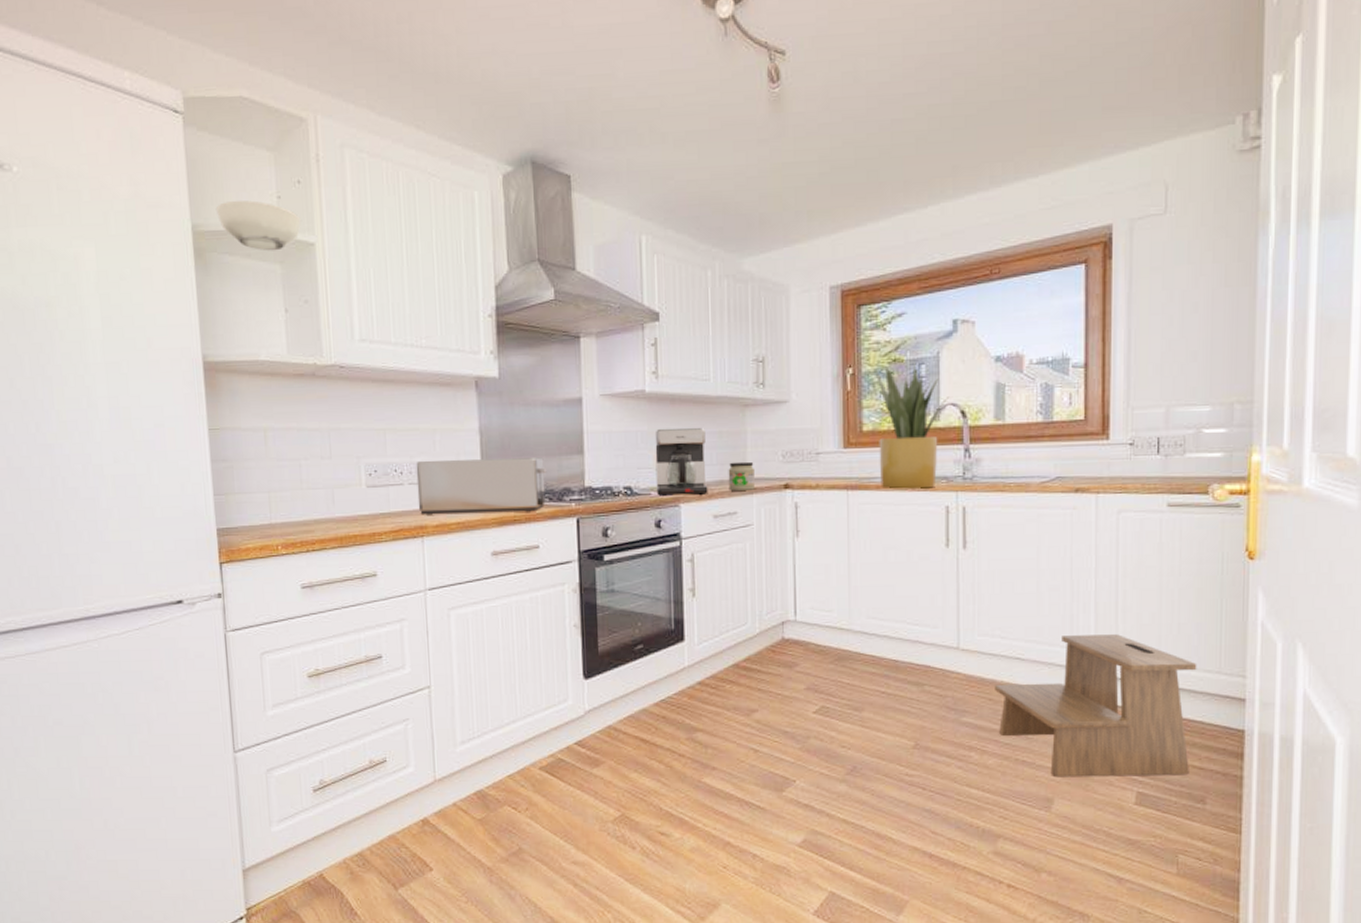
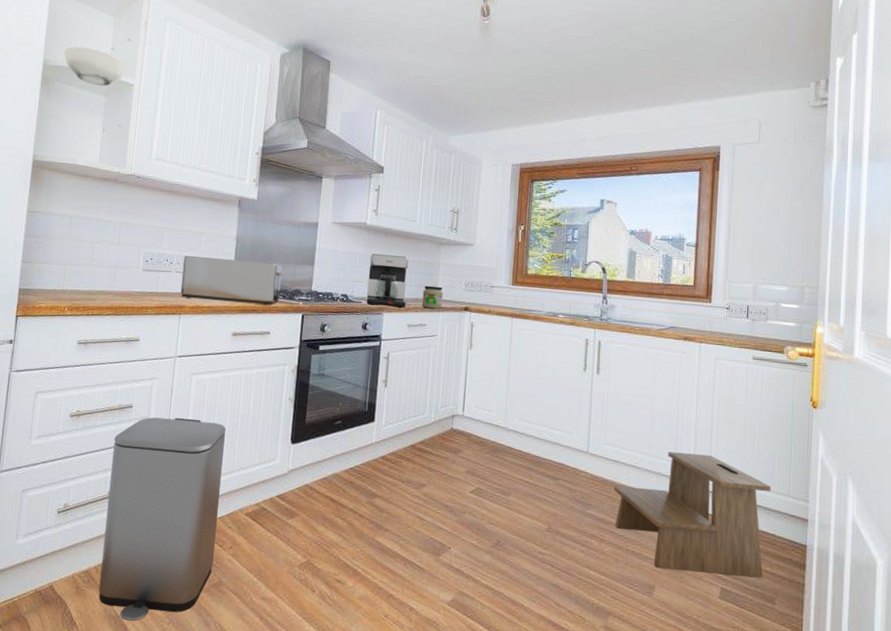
pedal bin: none [366,663,510,904] -> present [99,417,227,622]
planter: present [875,361,950,490] -> none [537,226,595,324]

